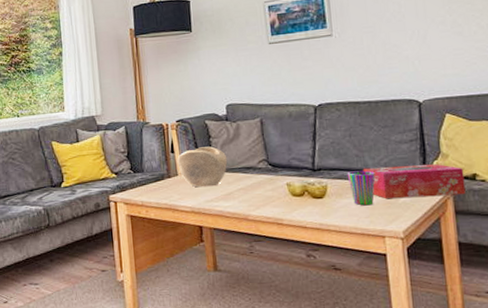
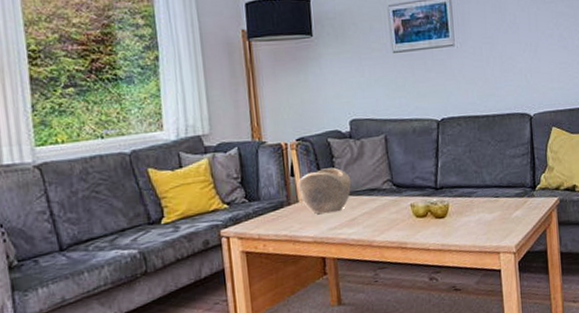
cup: present [347,170,376,206] -> none [467,187,492,223]
tissue box: present [362,164,466,199] -> none [481,177,567,215]

